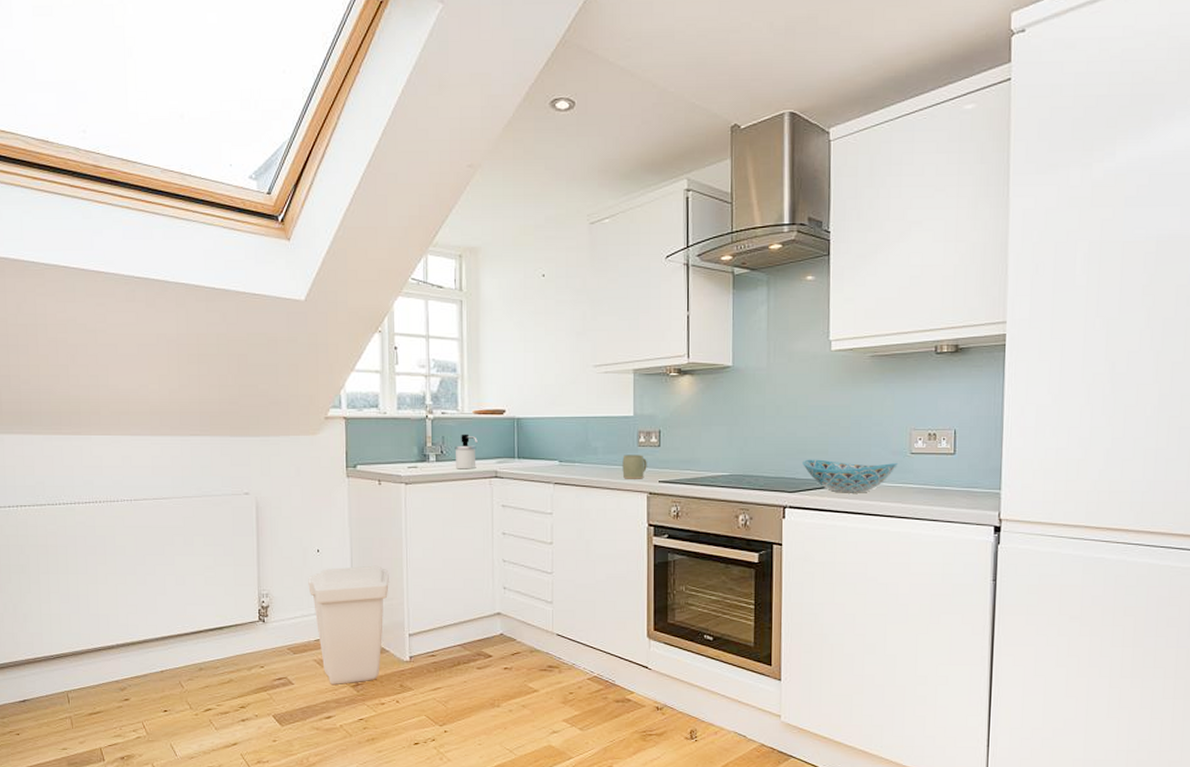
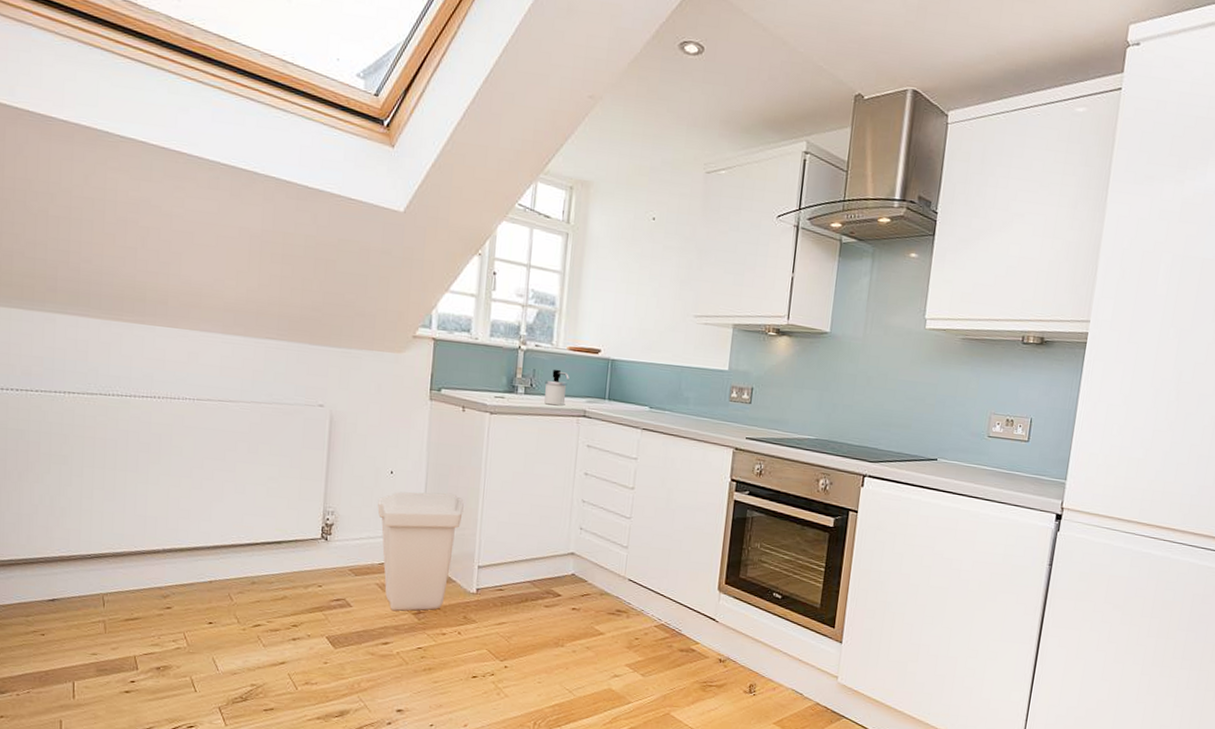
mug: present [622,455,647,479] -> none [711,408,737,434]
bowl: present [801,459,899,493] -> none [885,431,976,470]

